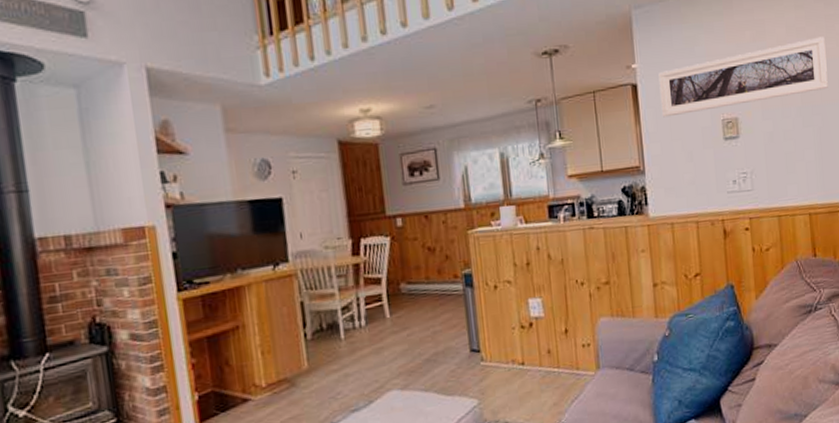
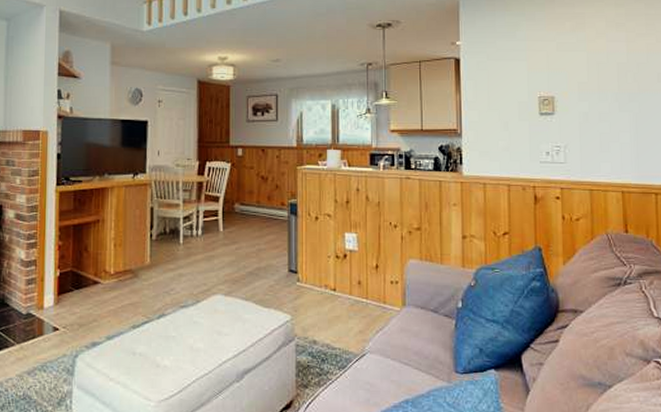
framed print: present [658,37,828,118] -> none [480,33,646,90]

